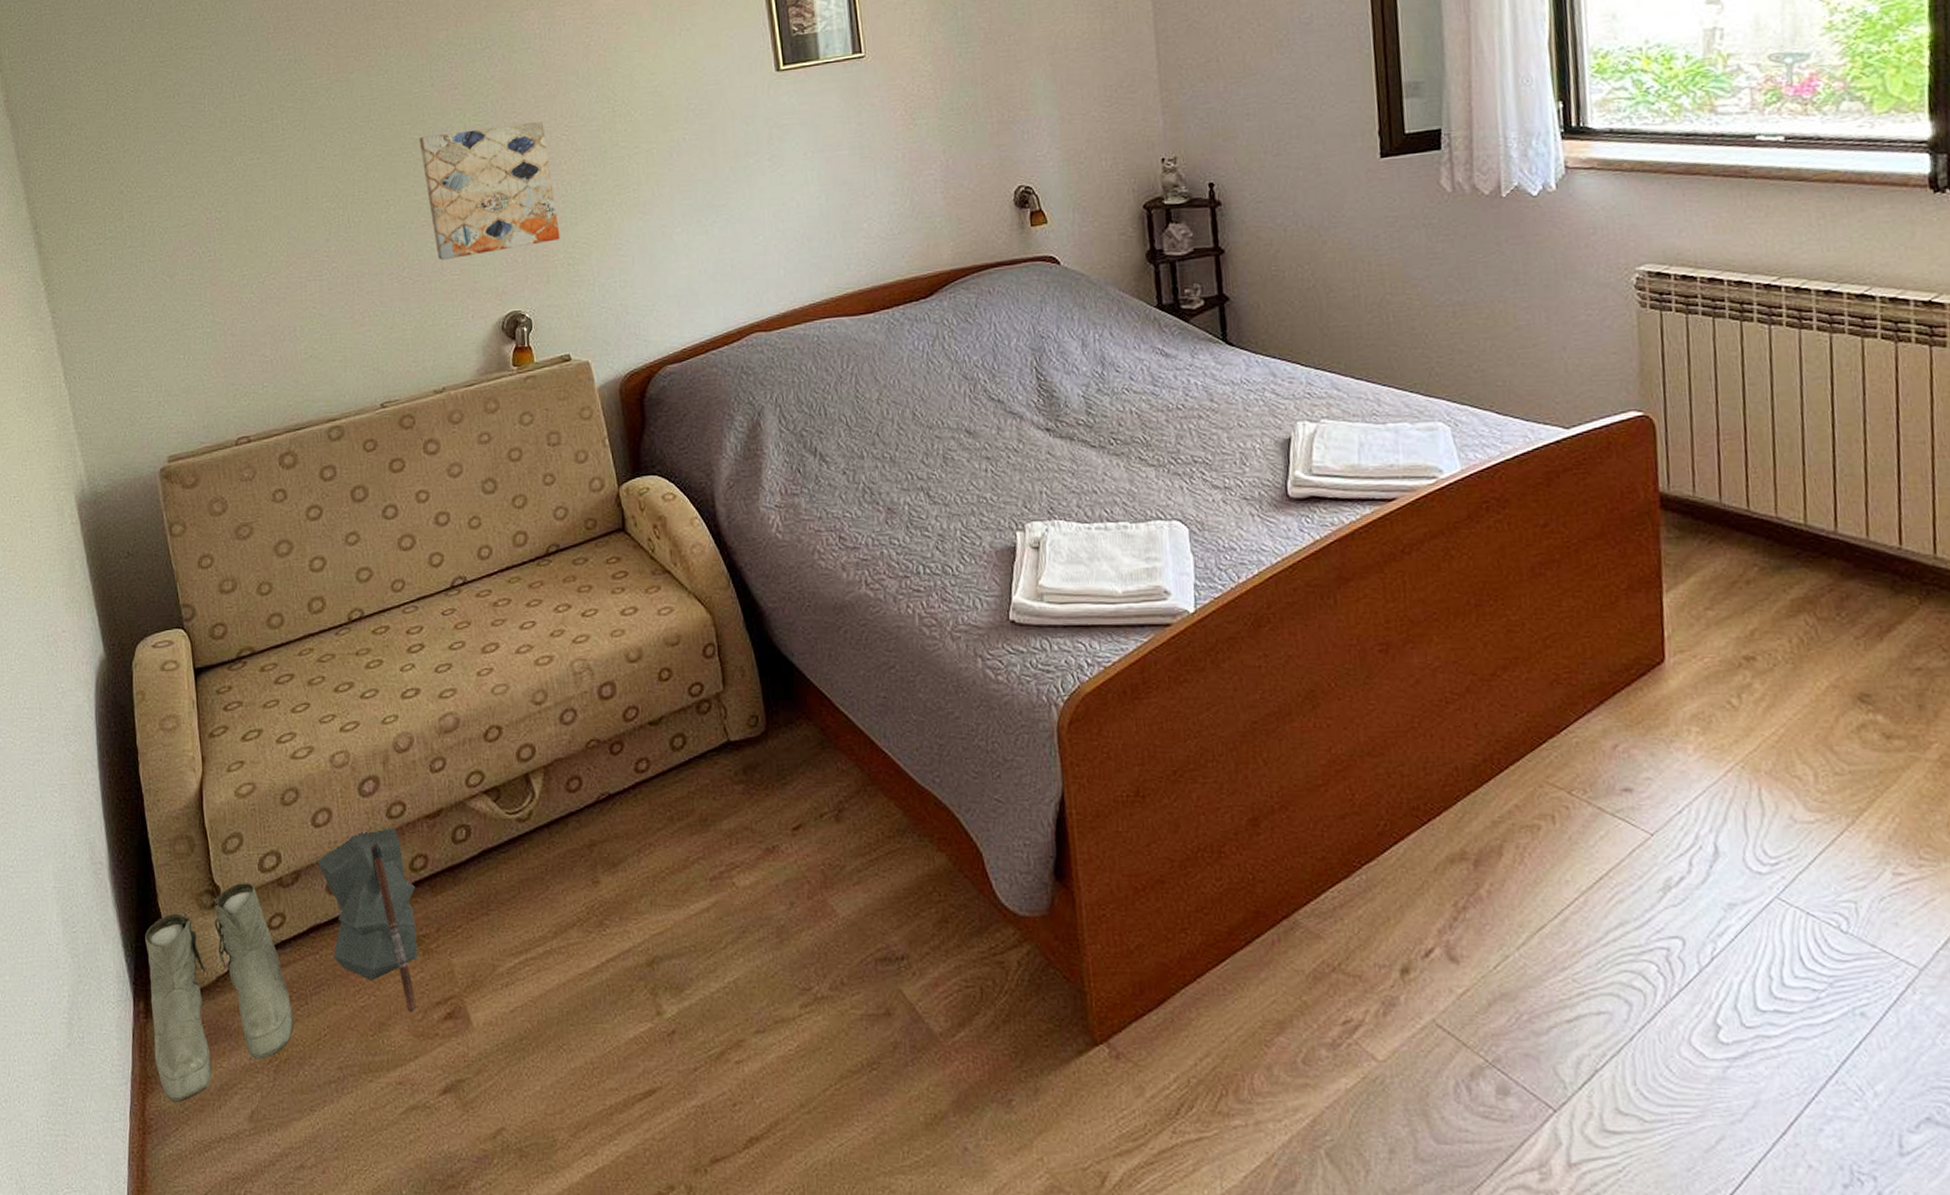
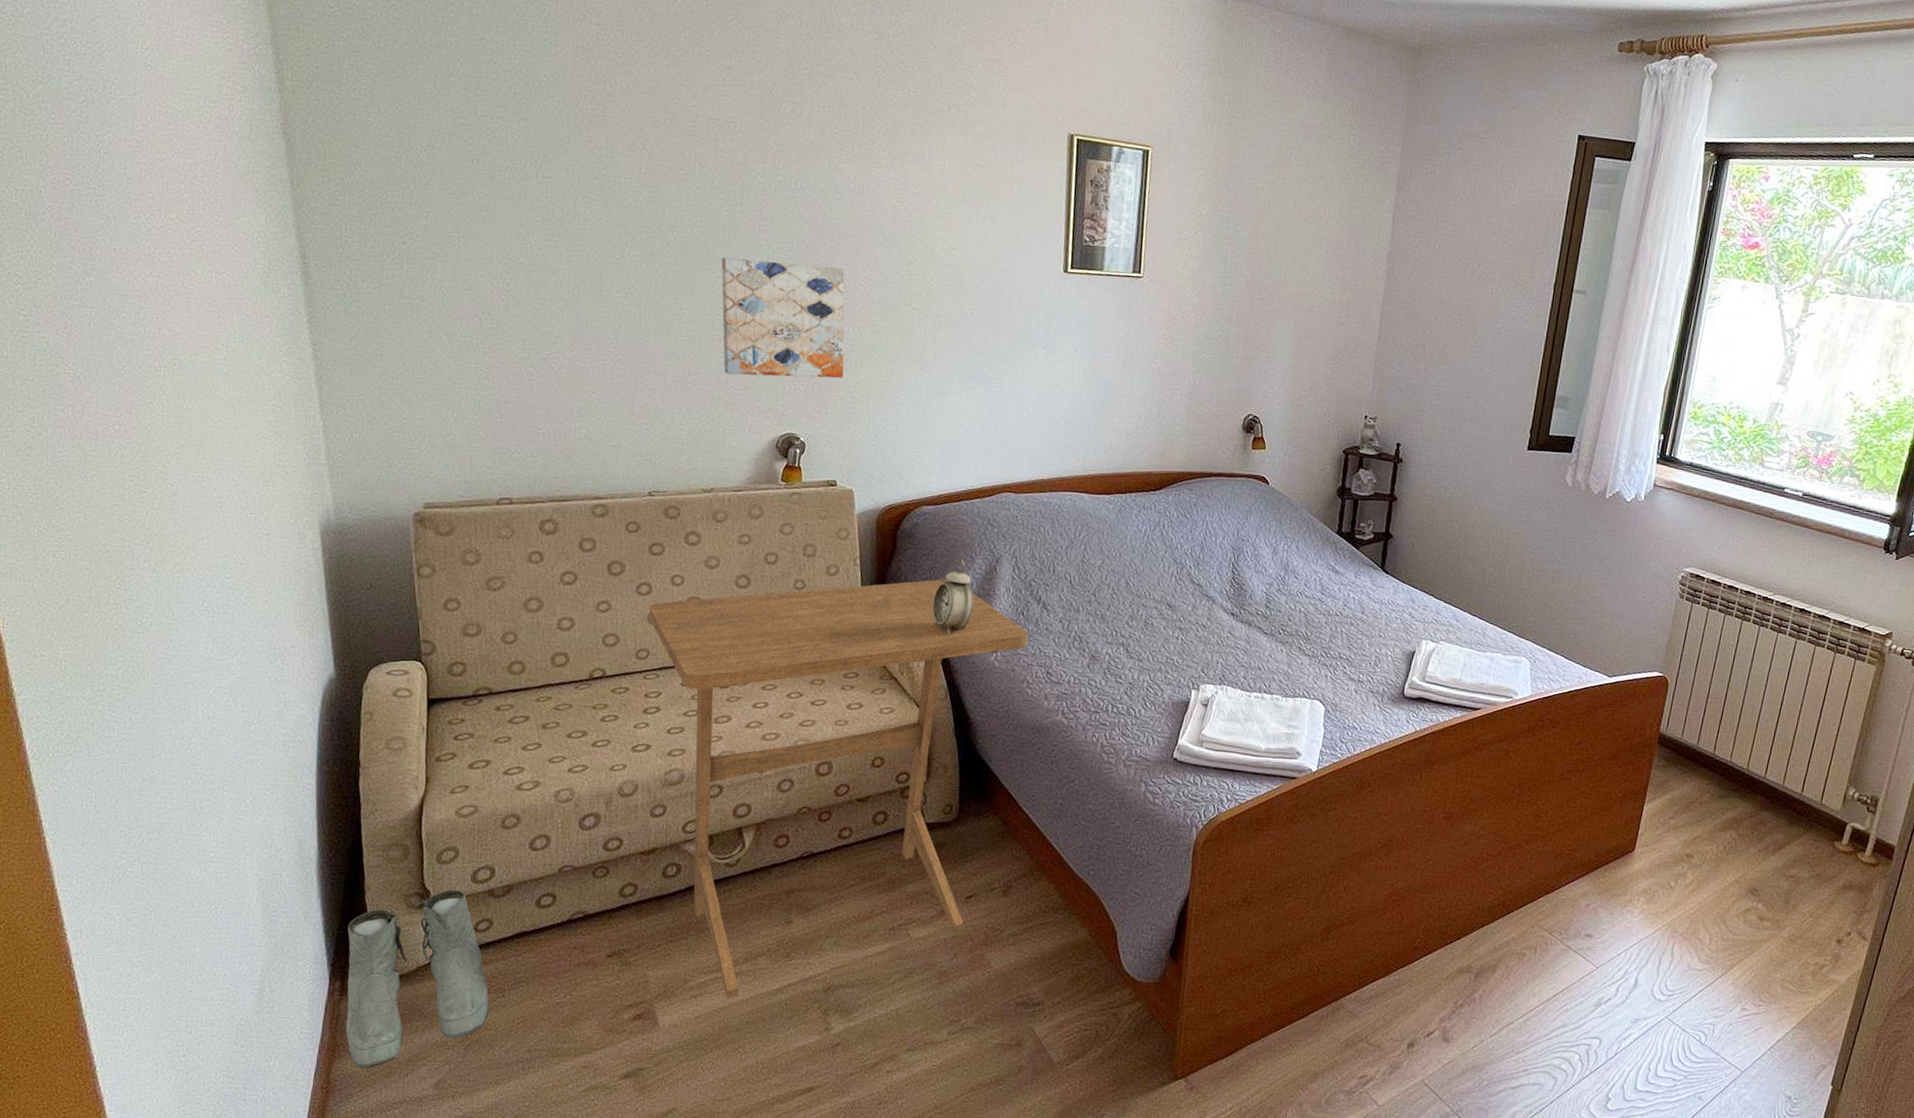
bag: present [317,828,417,1013] -> none [530,858,622,1012]
side table: none [398,445,810,985] -> present [648,579,1028,999]
alarm clock: none [695,420,743,511] -> present [932,560,974,636]

